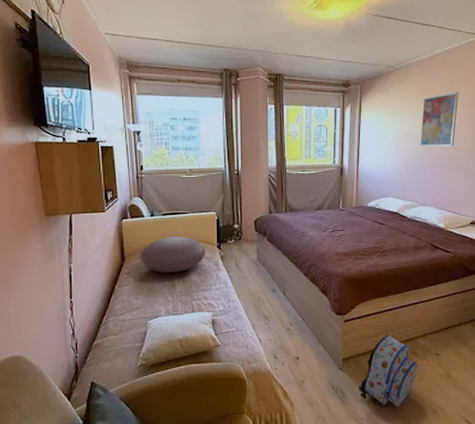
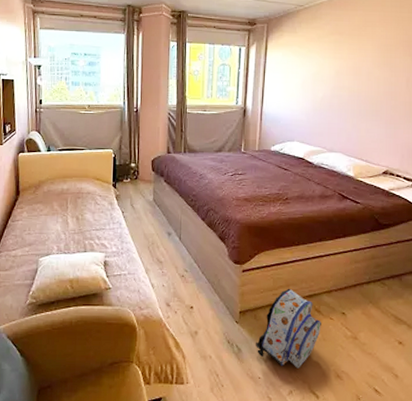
cushion: present [140,236,206,273] -> none [34,172,101,210]
wall art: present [419,92,459,147] -> none [328,33,373,91]

